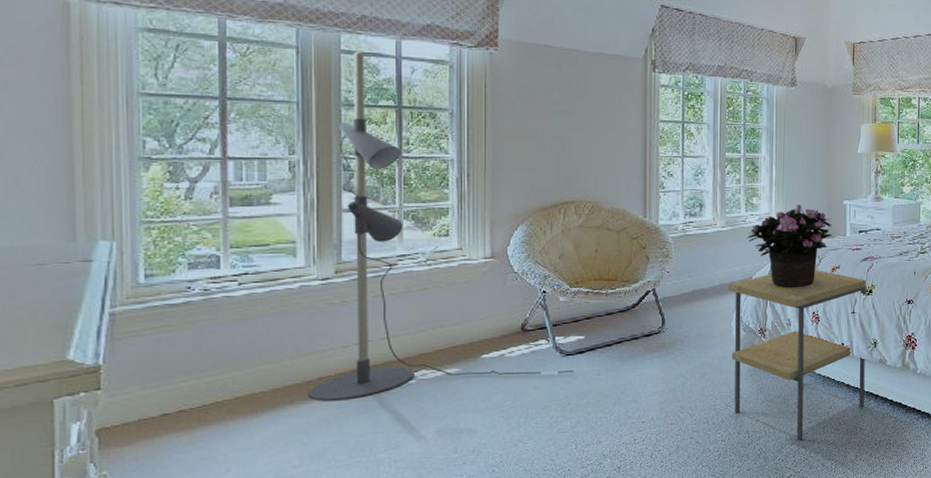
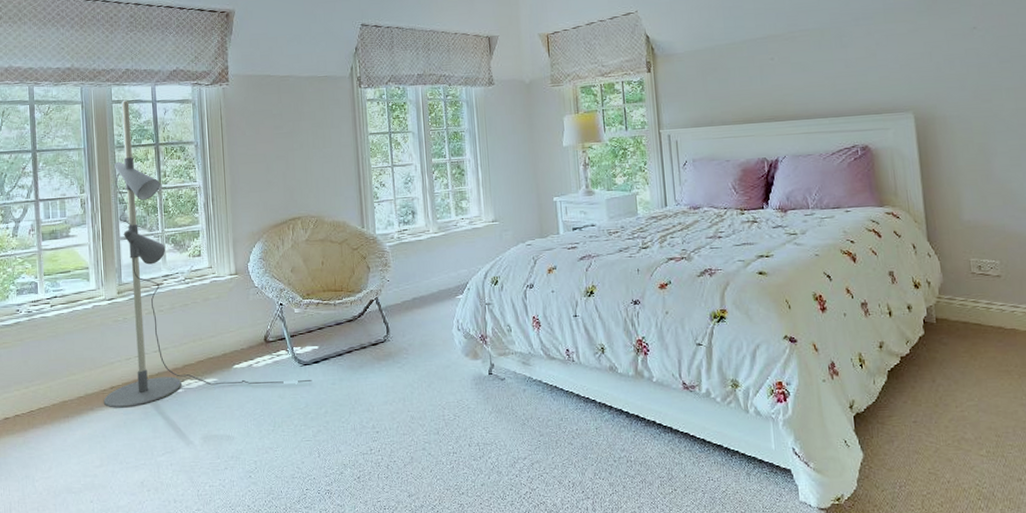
side table: present [729,270,867,441] -> none [446,272,598,455]
potted flower: present [746,205,833,288] -> none [459,205,546,292]

